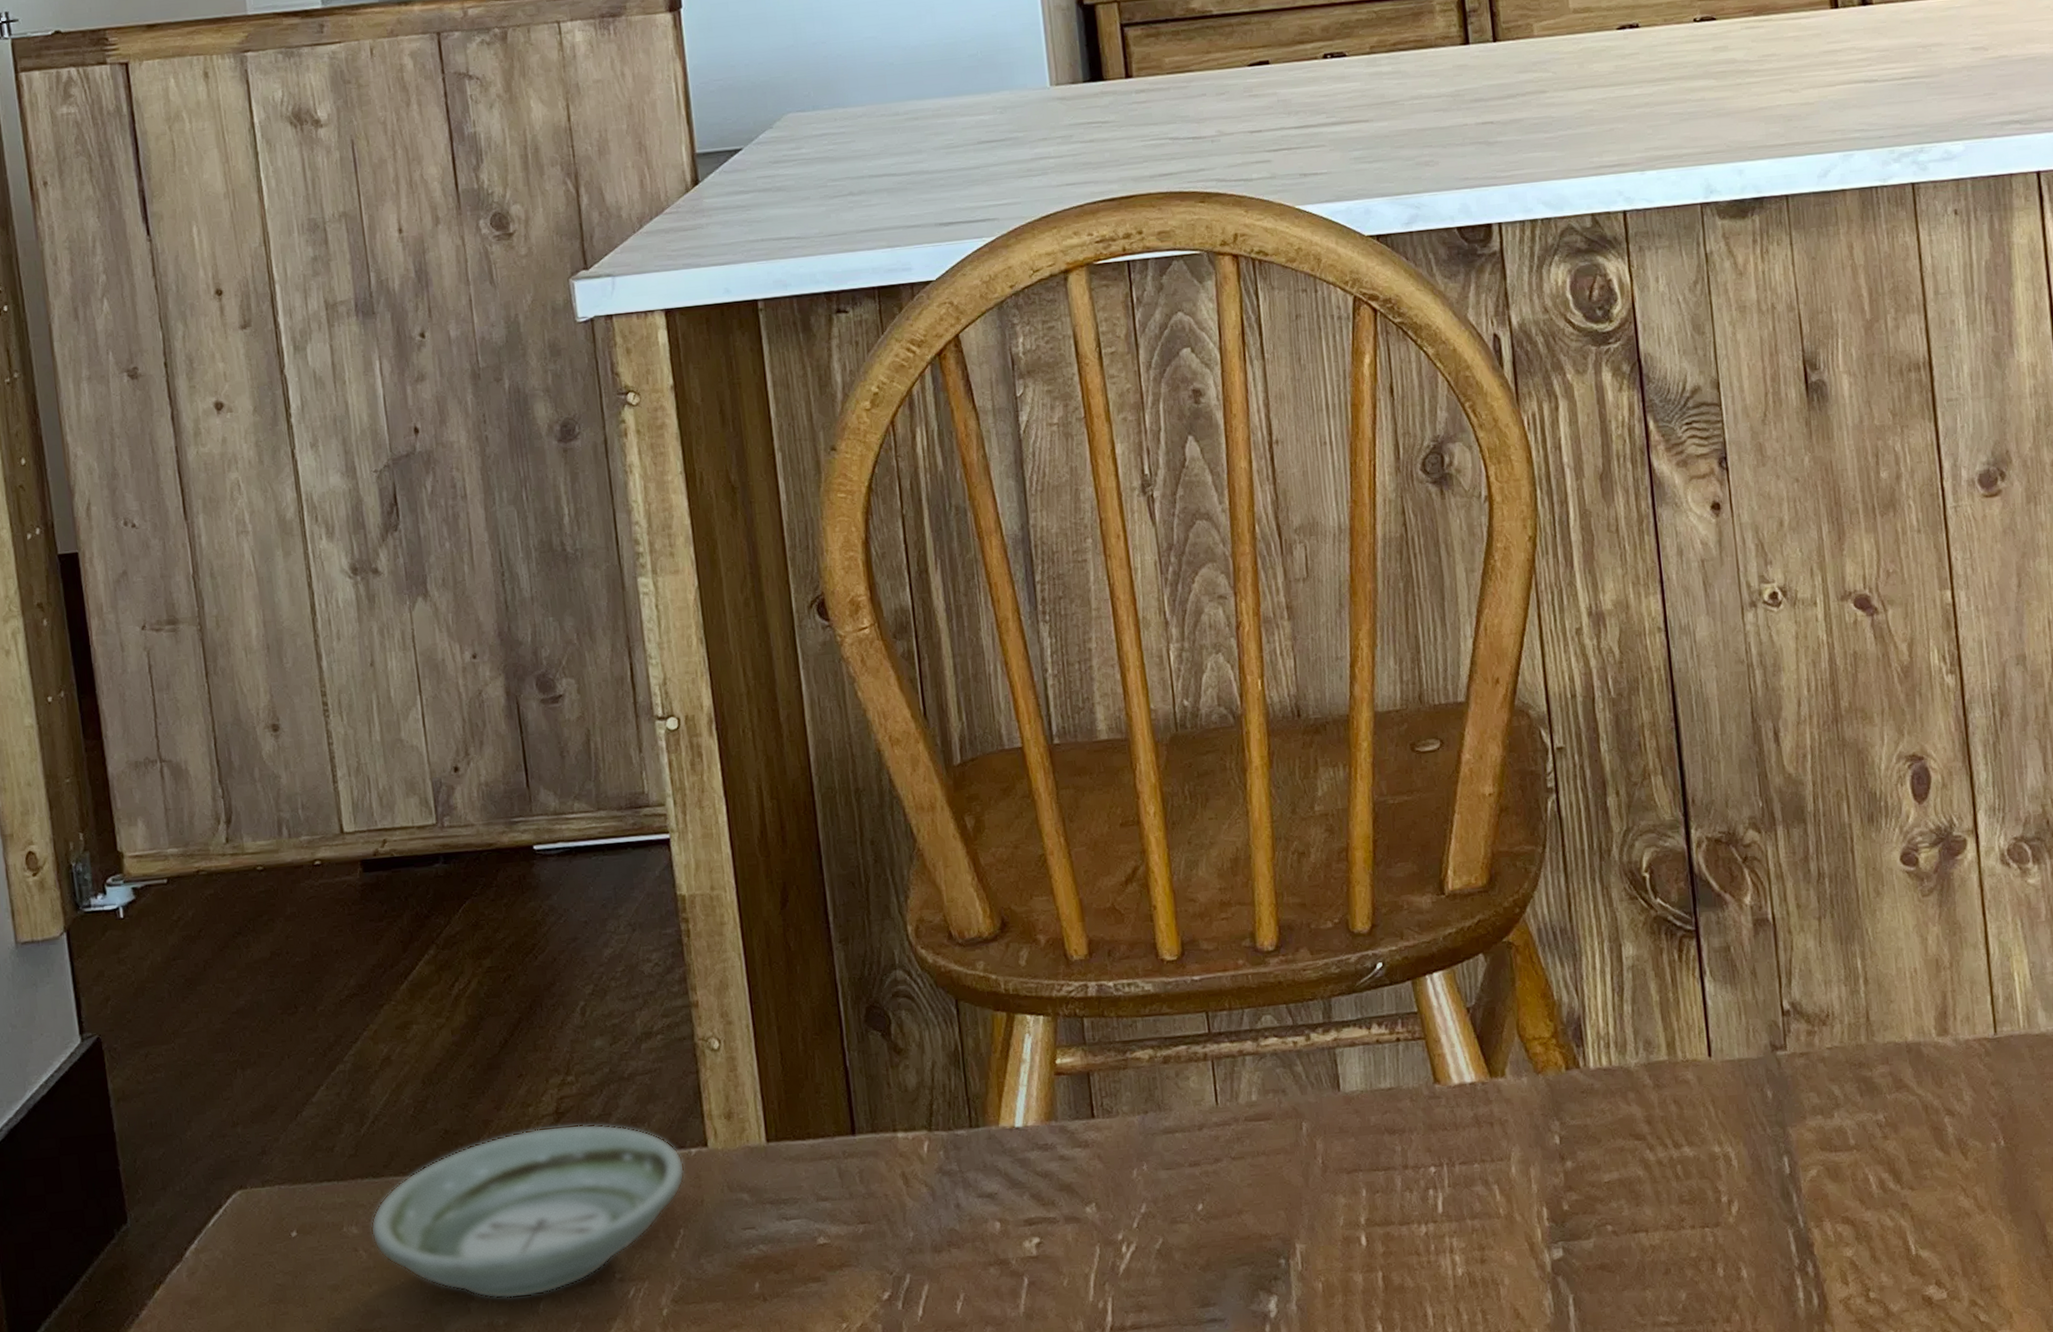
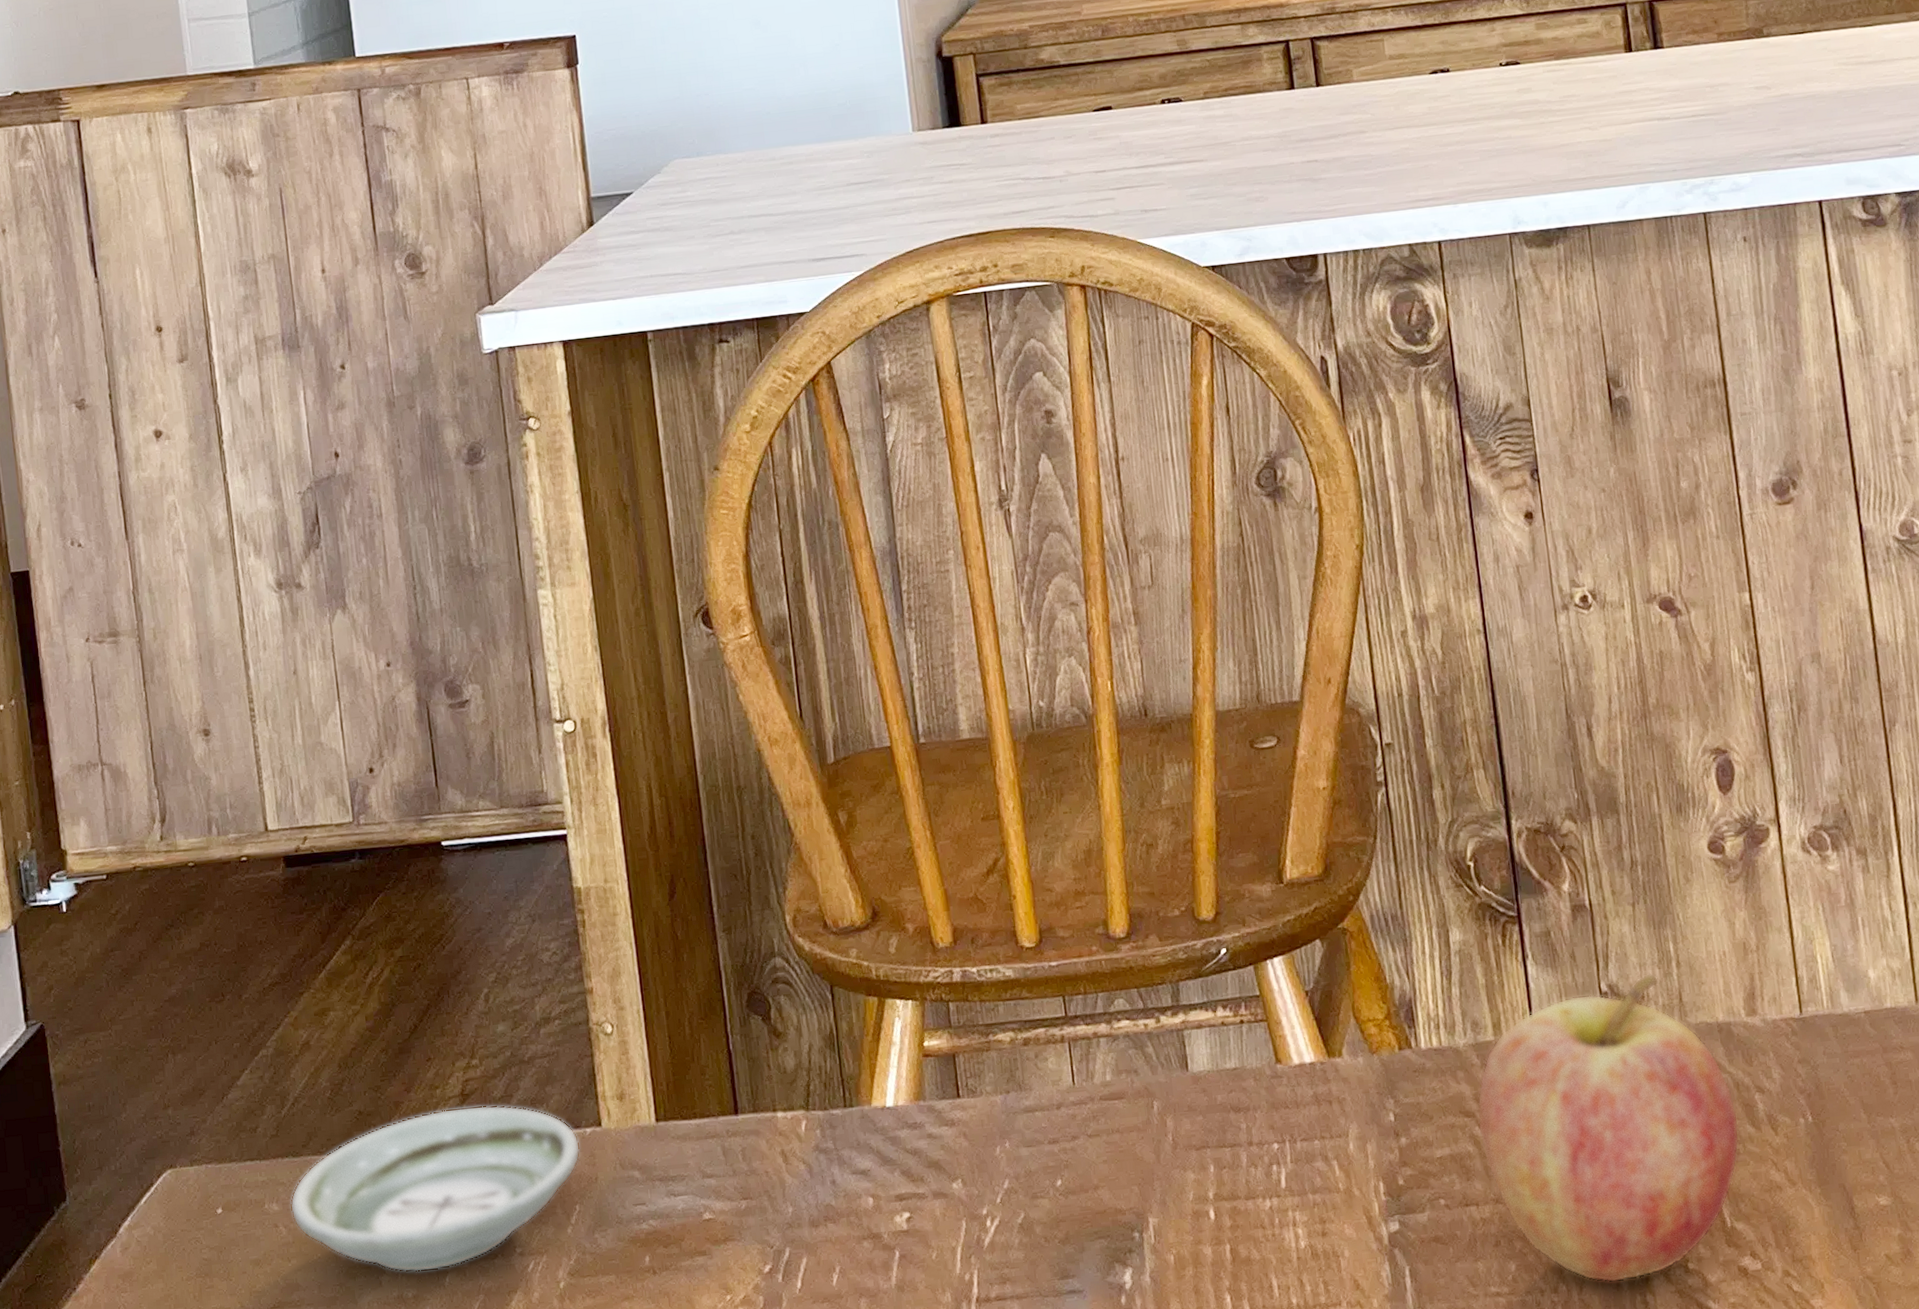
fruit: none [1648,990,1928,1313] -> present [1477,972,1740,1283]

